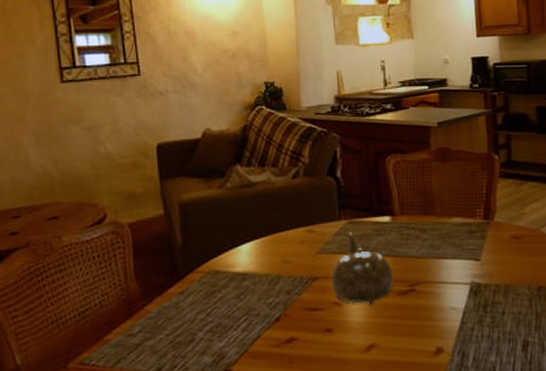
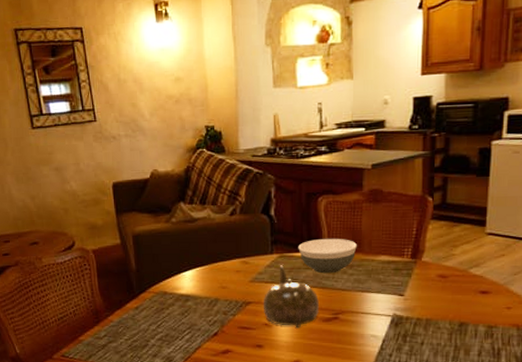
bowl: none [367,200,429,240] -> present [298,238,357,274]

